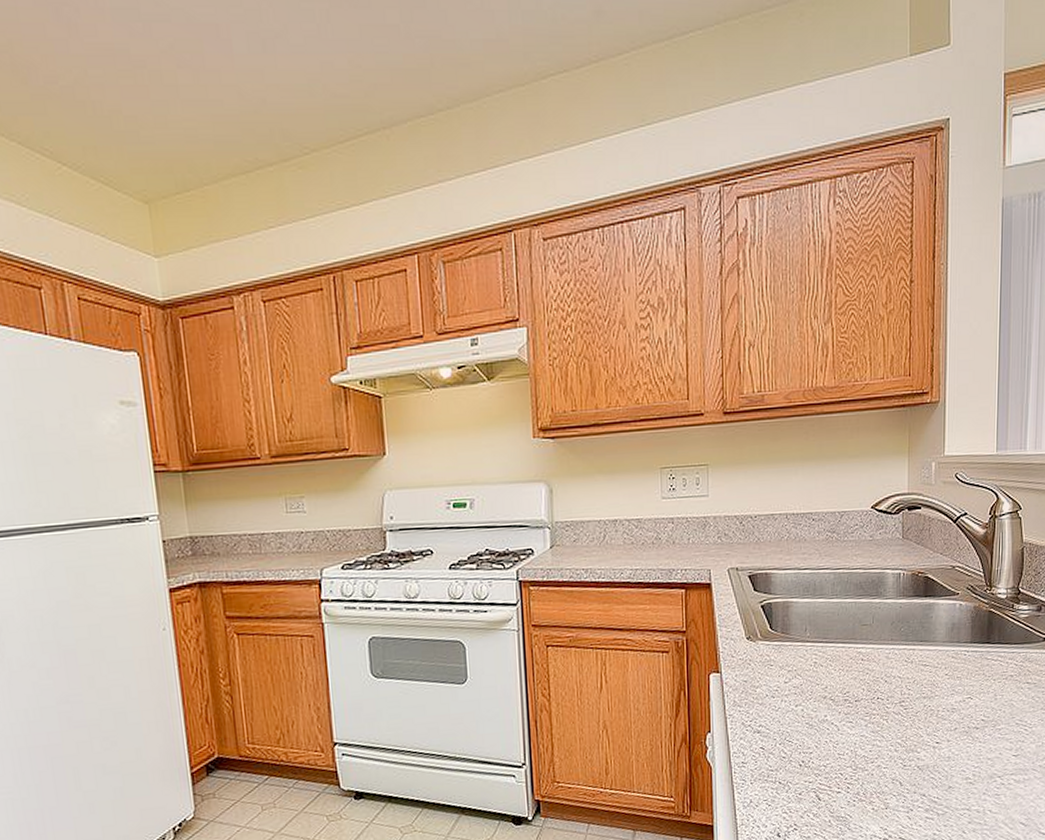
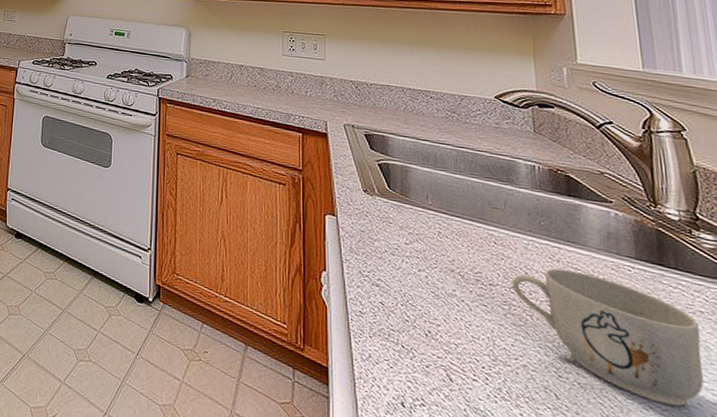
mug: none [873,667,1009,763] -> present [511,268,705,407]

